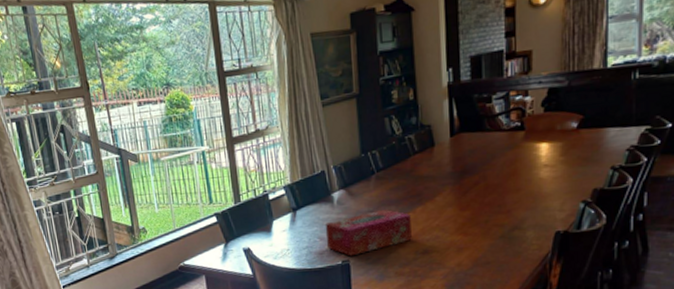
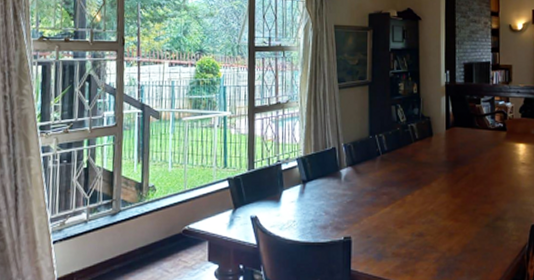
tissue box: present [325,210,412,257] -> none [331,190,409,233]

